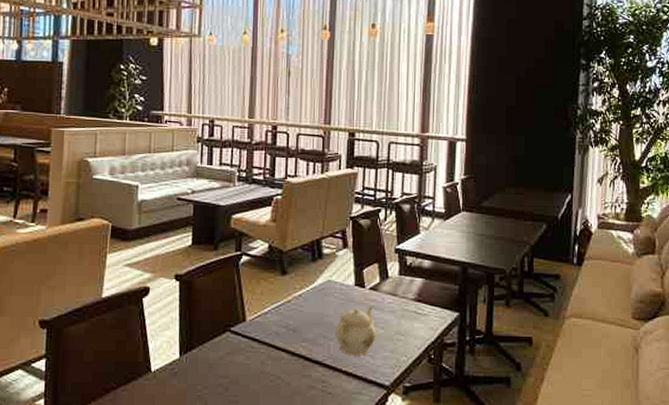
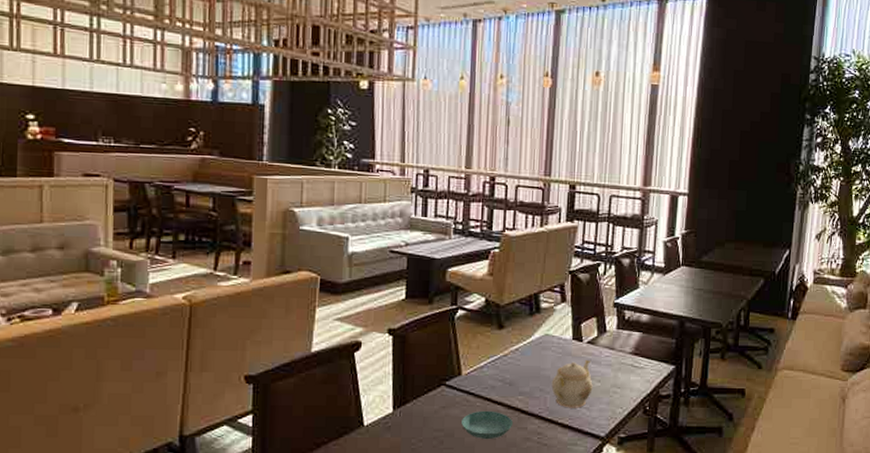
saucer: none [246,357,298,388] -> present [461,410,514,440]

